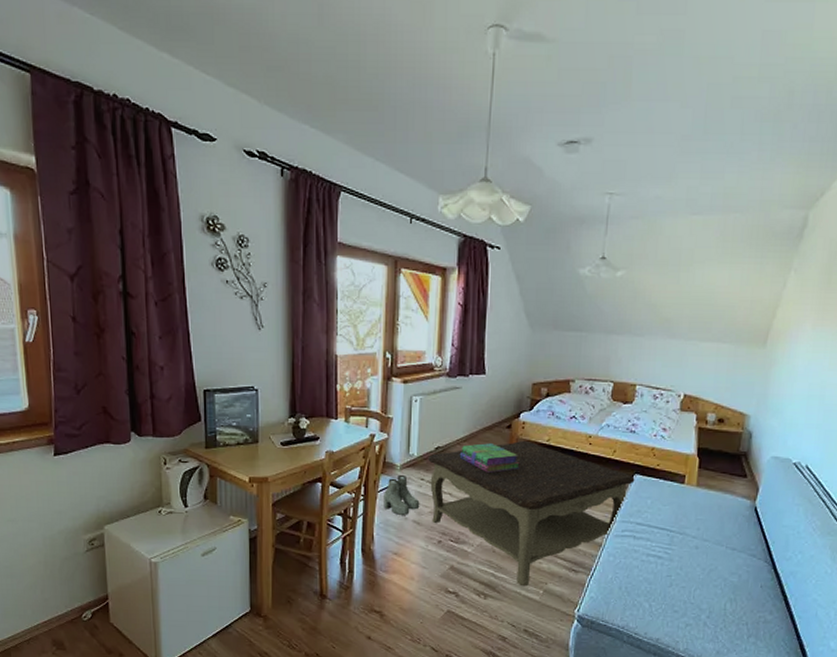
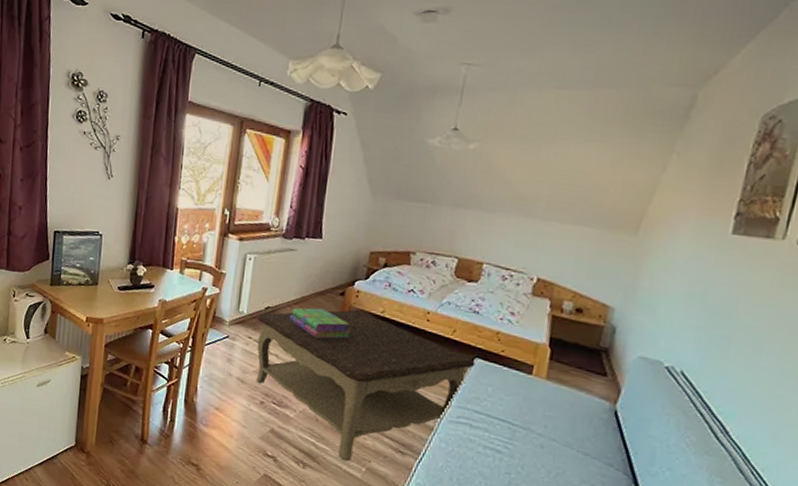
boots: present [384,474,420,515] -> none [209,330,246,372]

